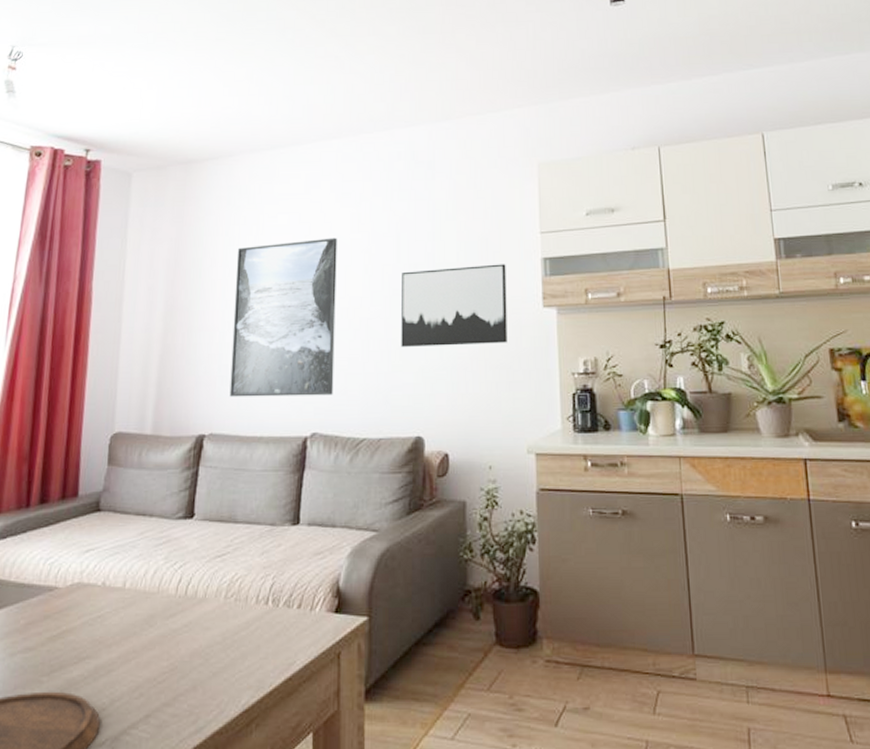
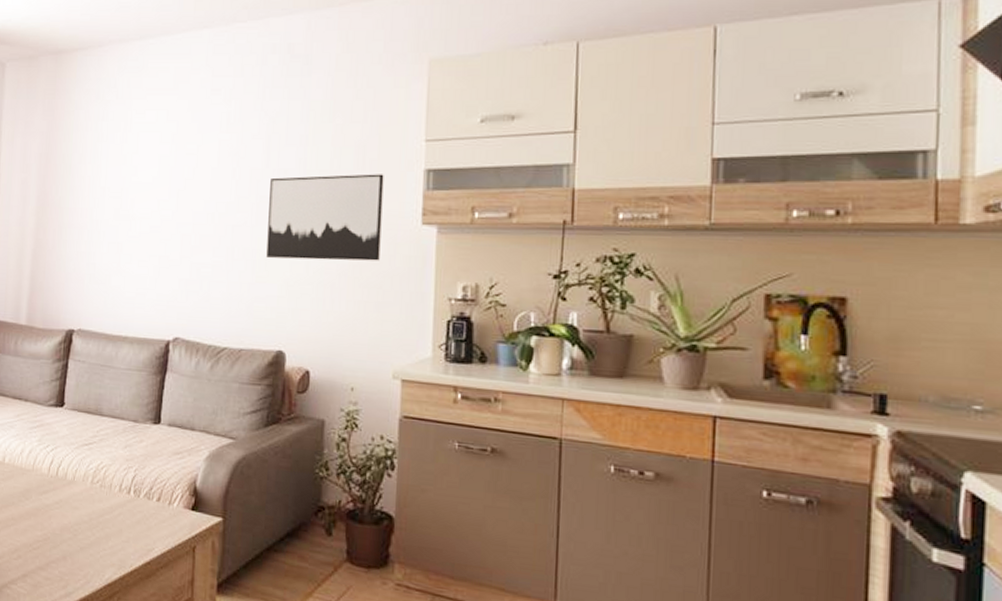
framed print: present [229,237,337,397] -> none [97,137,205,302]

